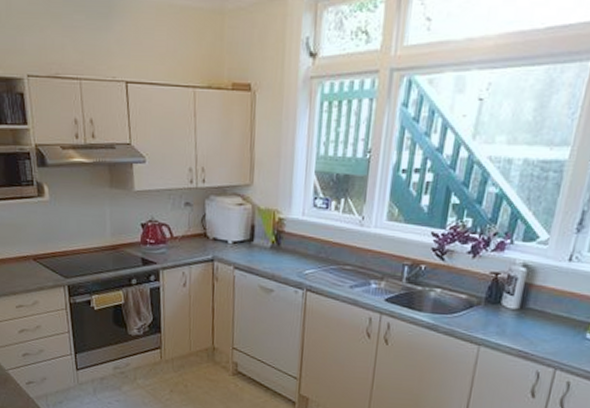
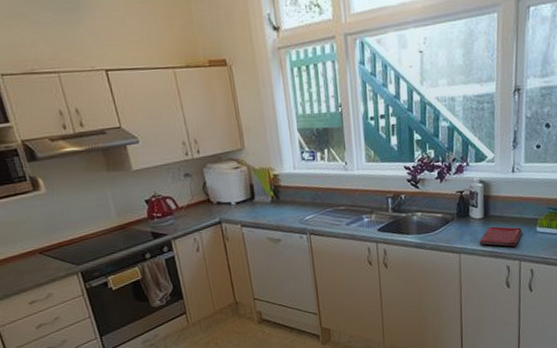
dish towel: none [507,321,566,350] -> present [479,226,522,247]

